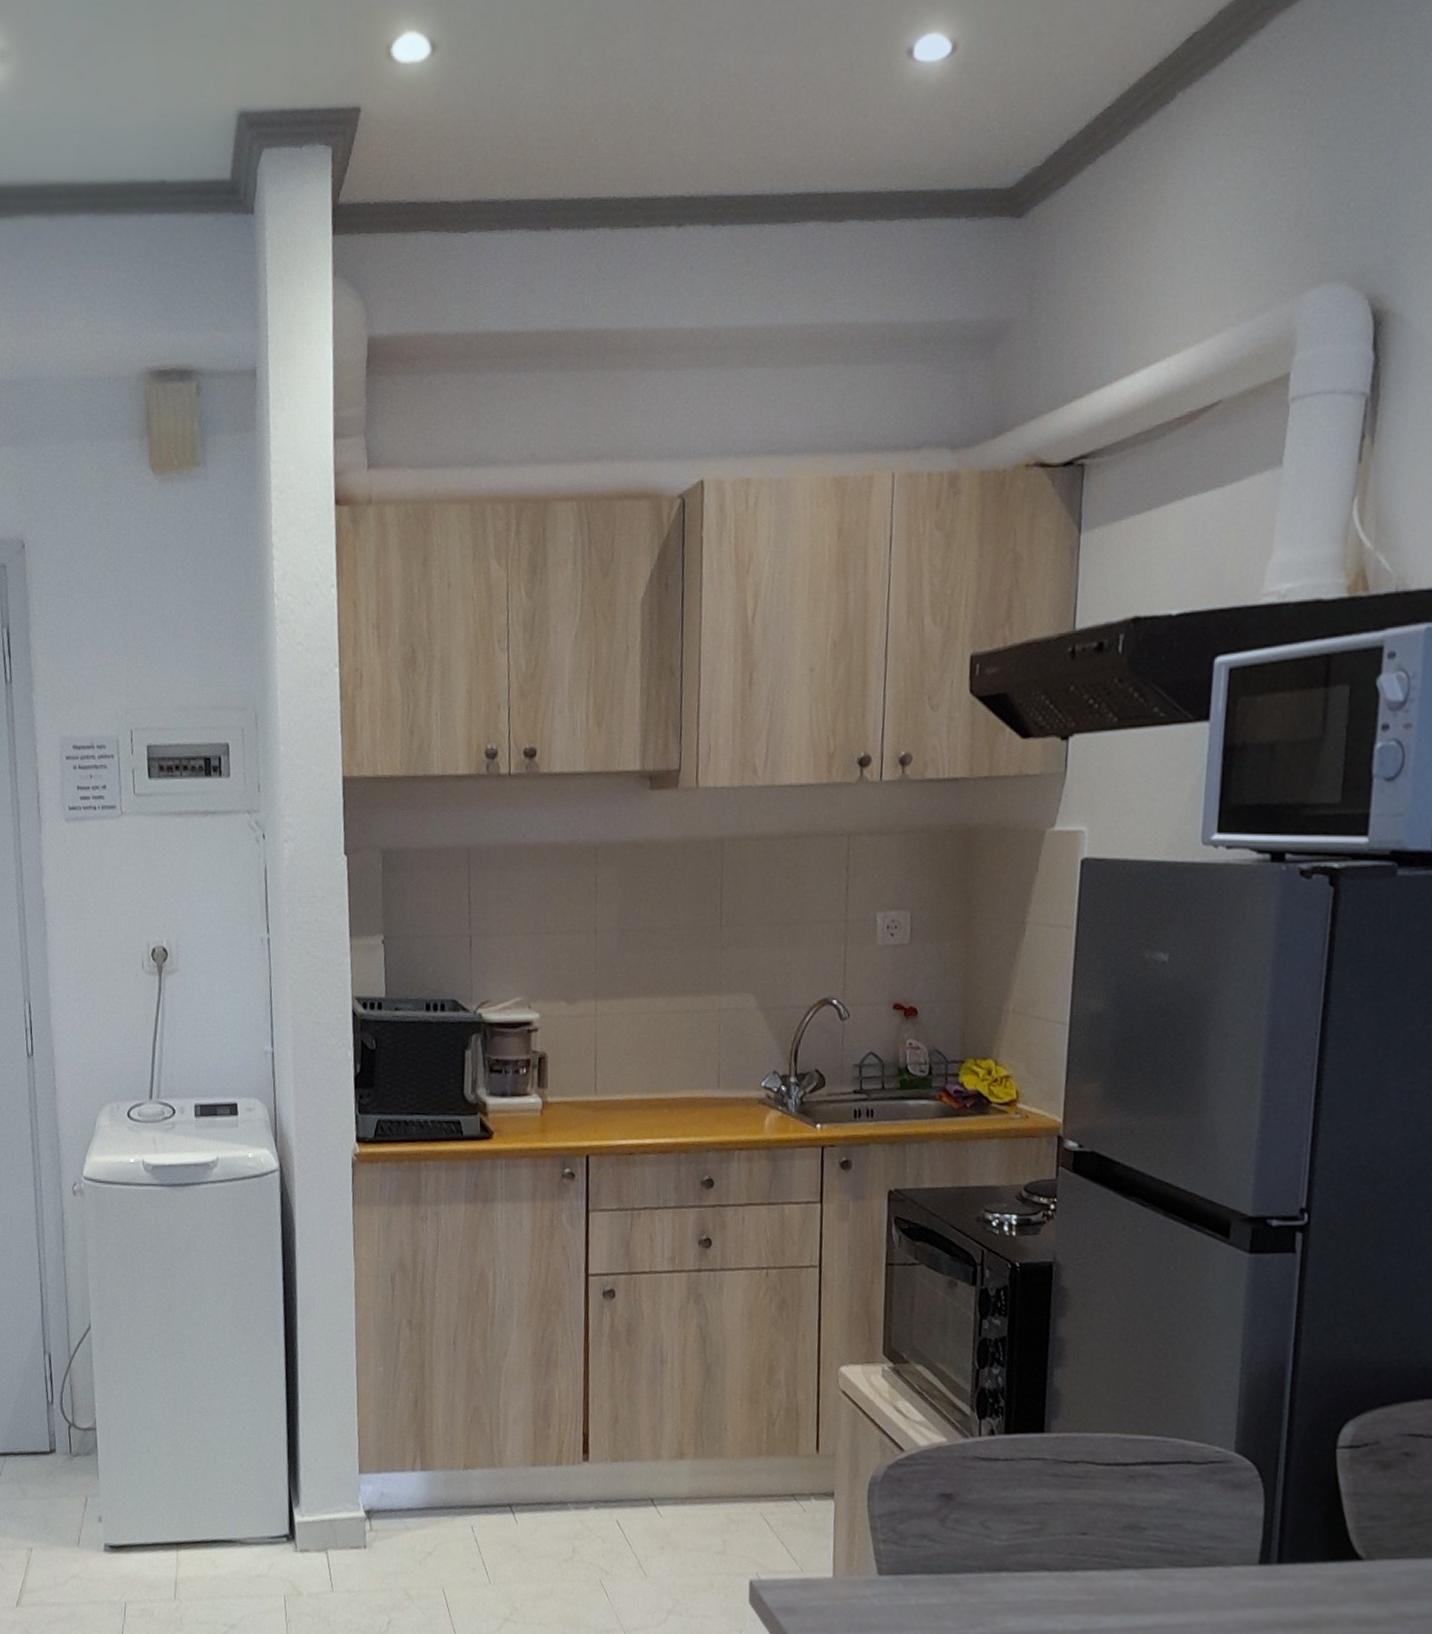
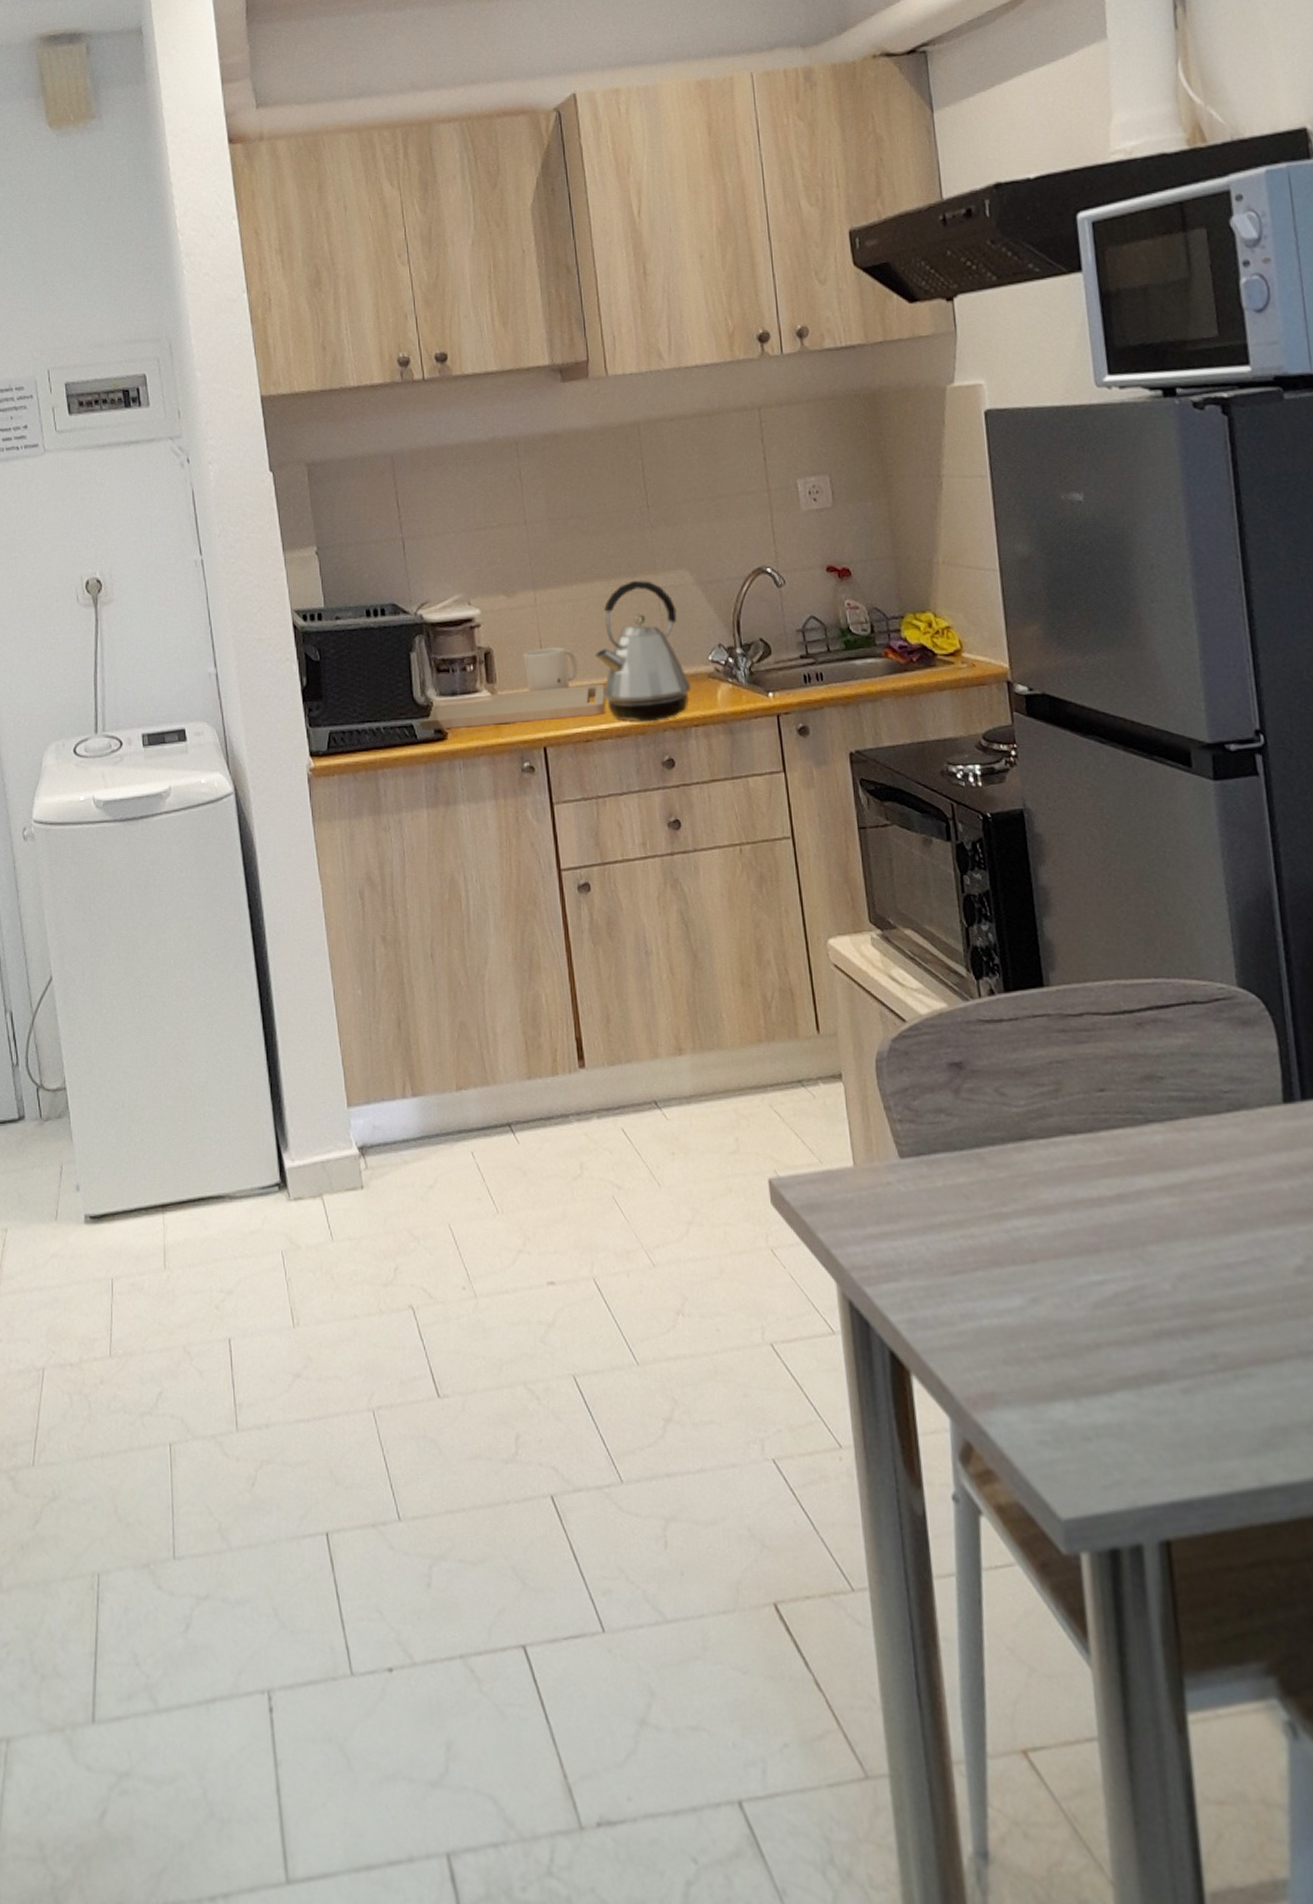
cutting board: none [461,1098,654,1130] -> present [413,684,606,731]
mug: none [576,1057,631,1101] -> present [523,646,578,691]
kettle: none [648,1000,741,1140] -> present [594,580,692,722]

